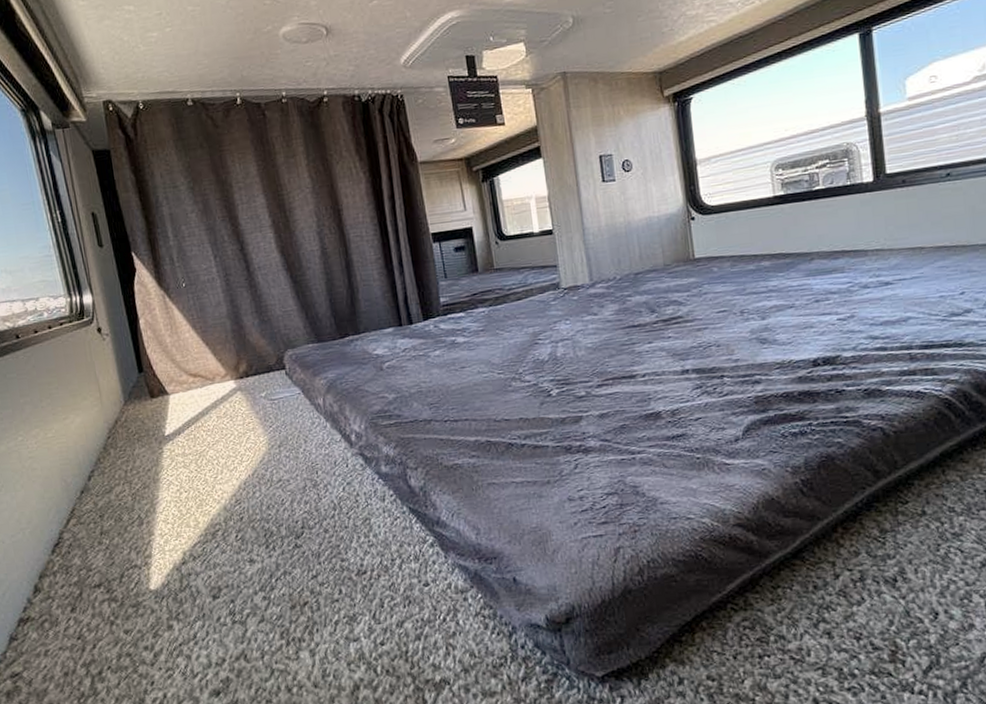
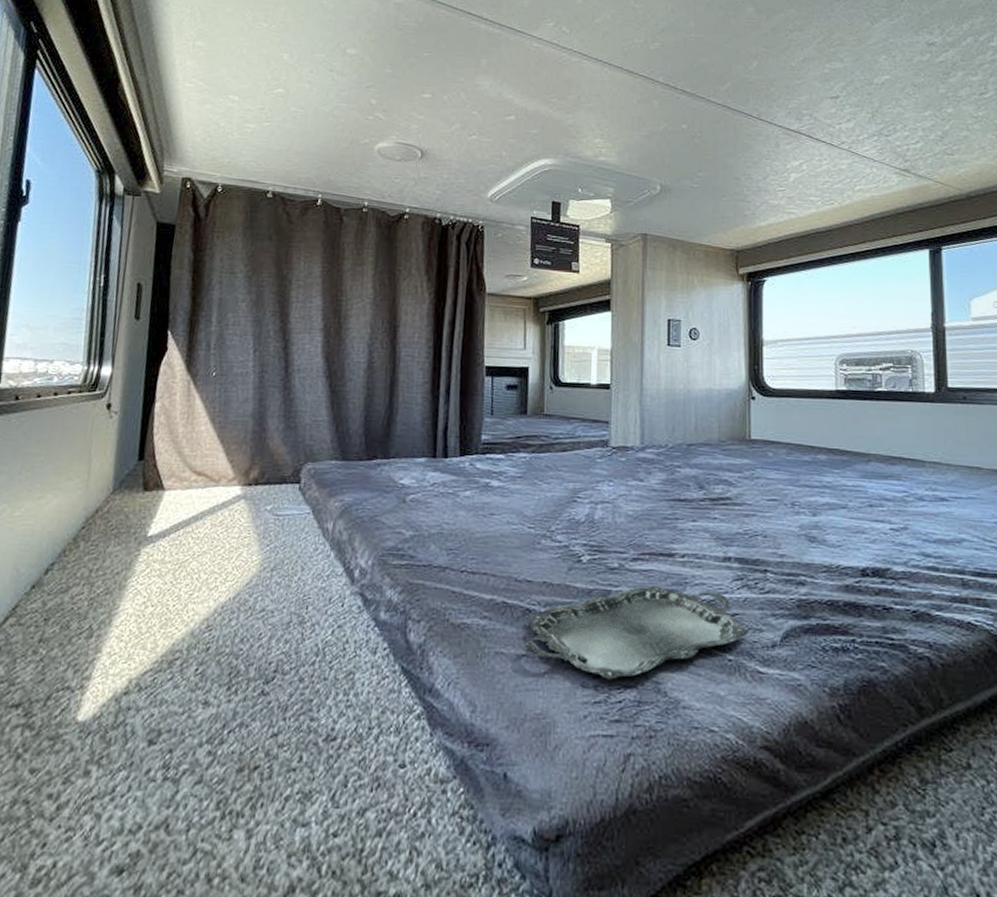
serving tray: none [512,402,712,491] -> present [525,586,749,680]

